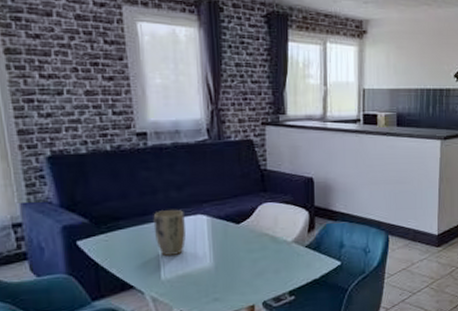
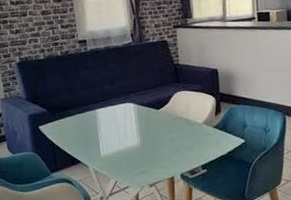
plant pot: present [153,209,186,257] -> none [93,99,118,137]

